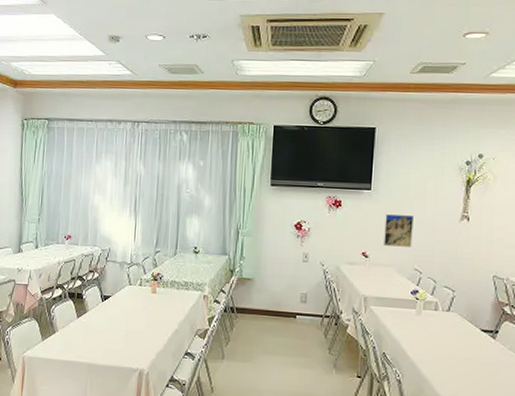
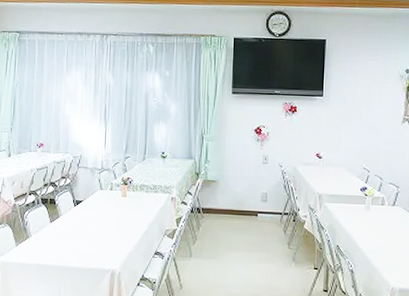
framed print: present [384,214,414,247] -> none [335,119,361,148]

